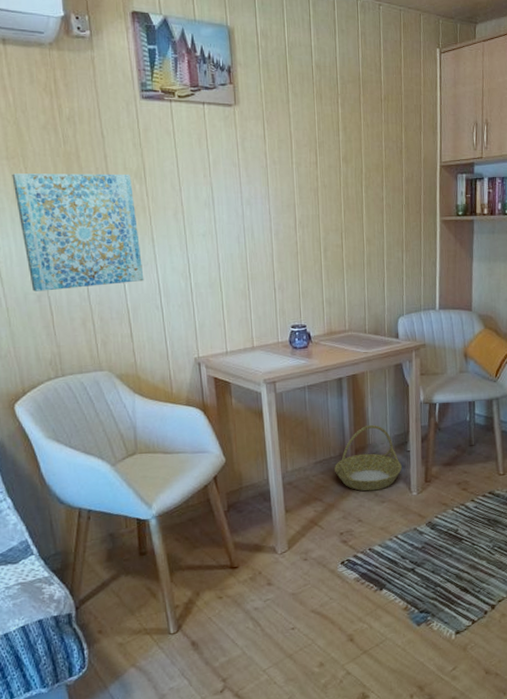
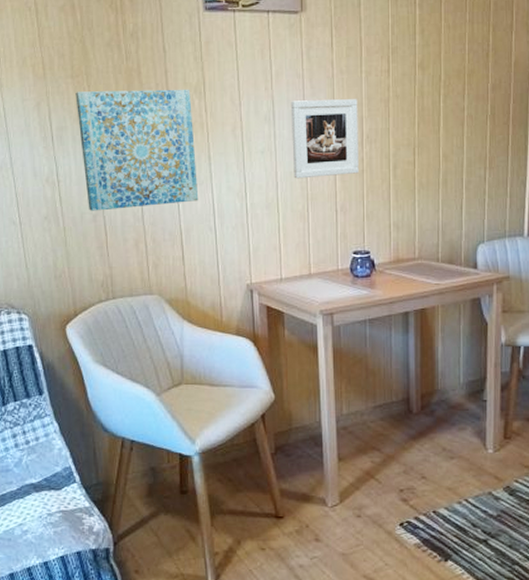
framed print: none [228,188,294,260] -> present [290,99,359,179]
basket: present [335,424,402,492] -> none [396,367,476,444]

